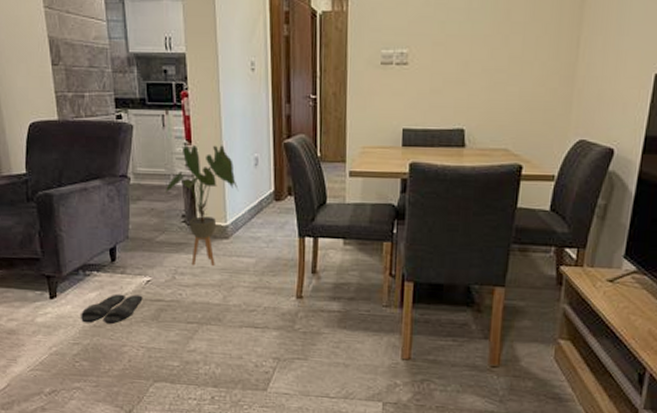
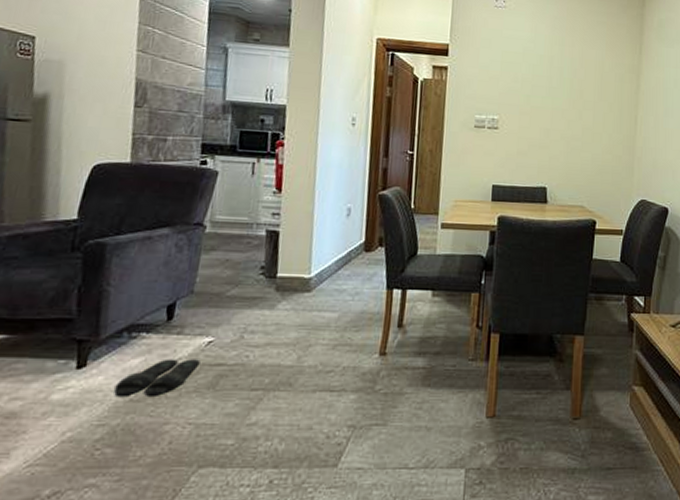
house plant: present [164,145,239,267] -> none [244,194,328,323]

